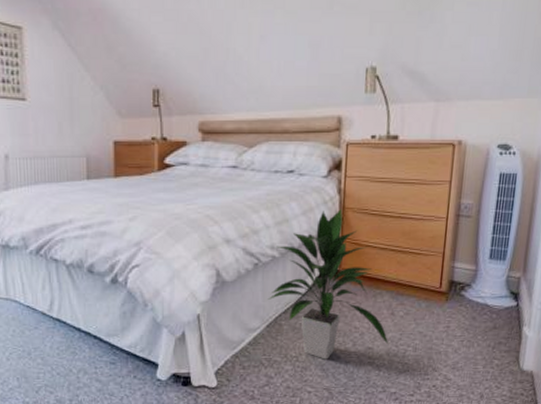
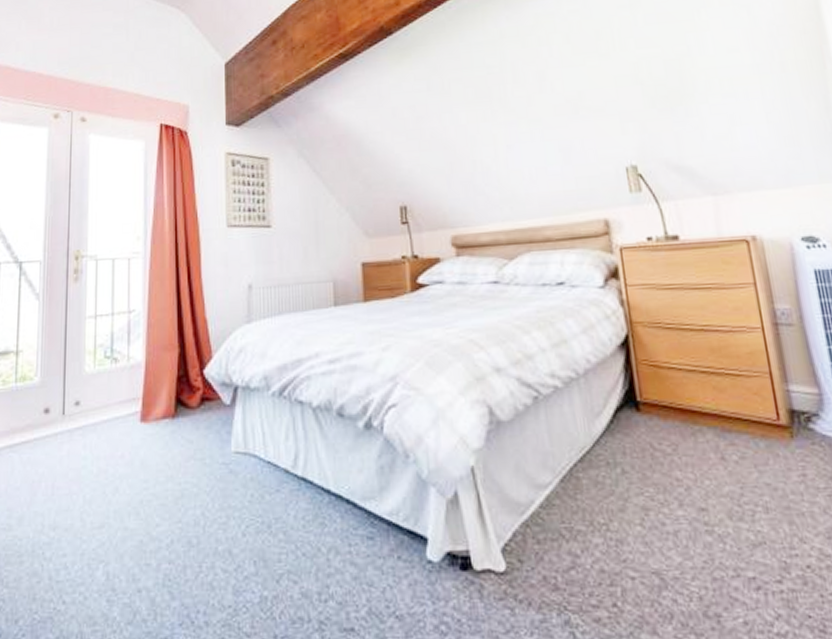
indoor plant: present [267,209,389,360] -> none [556,324,729,528]

